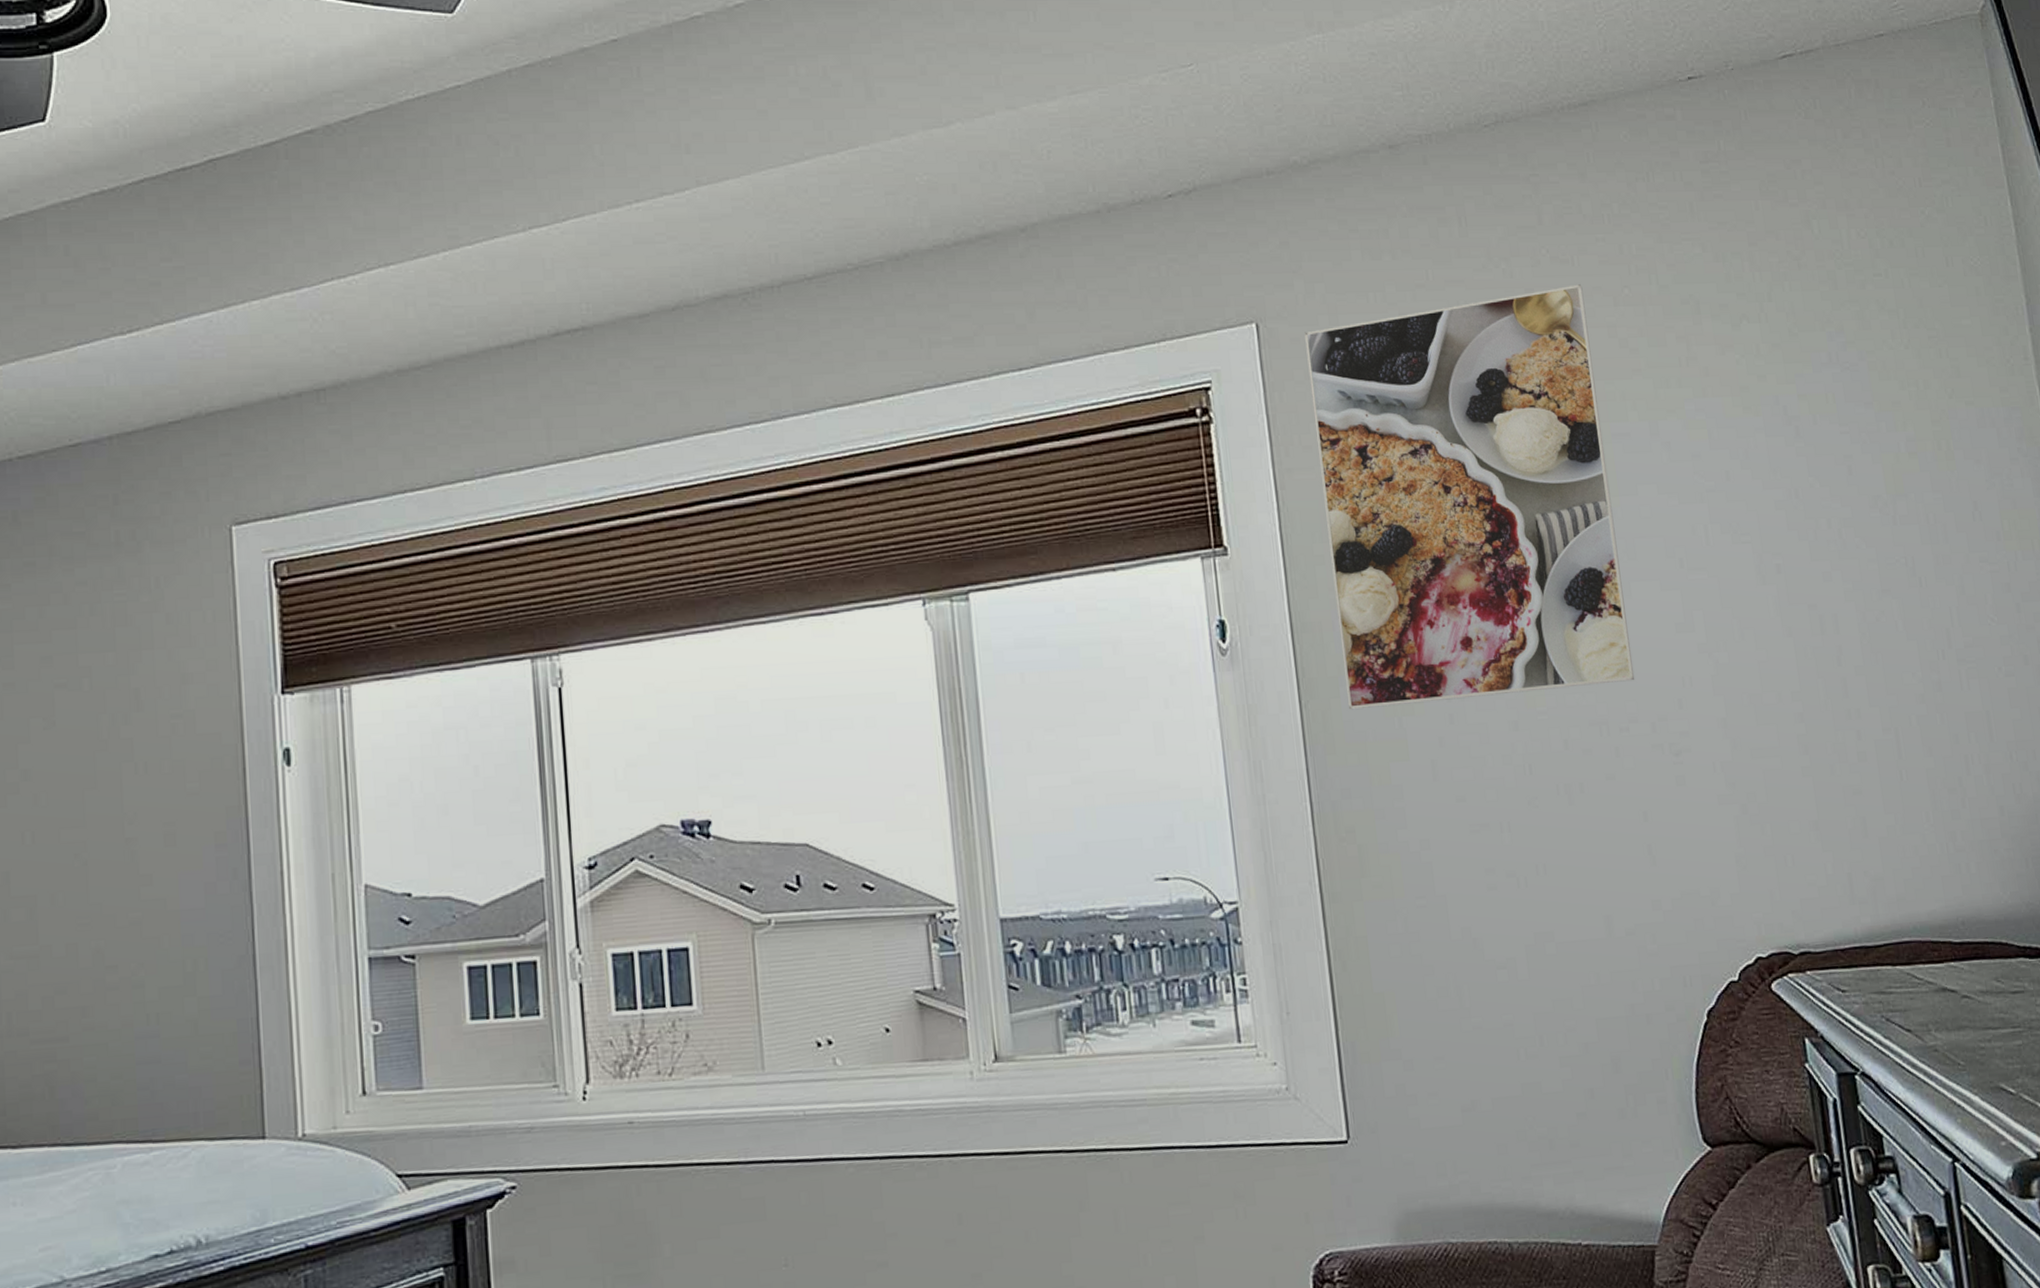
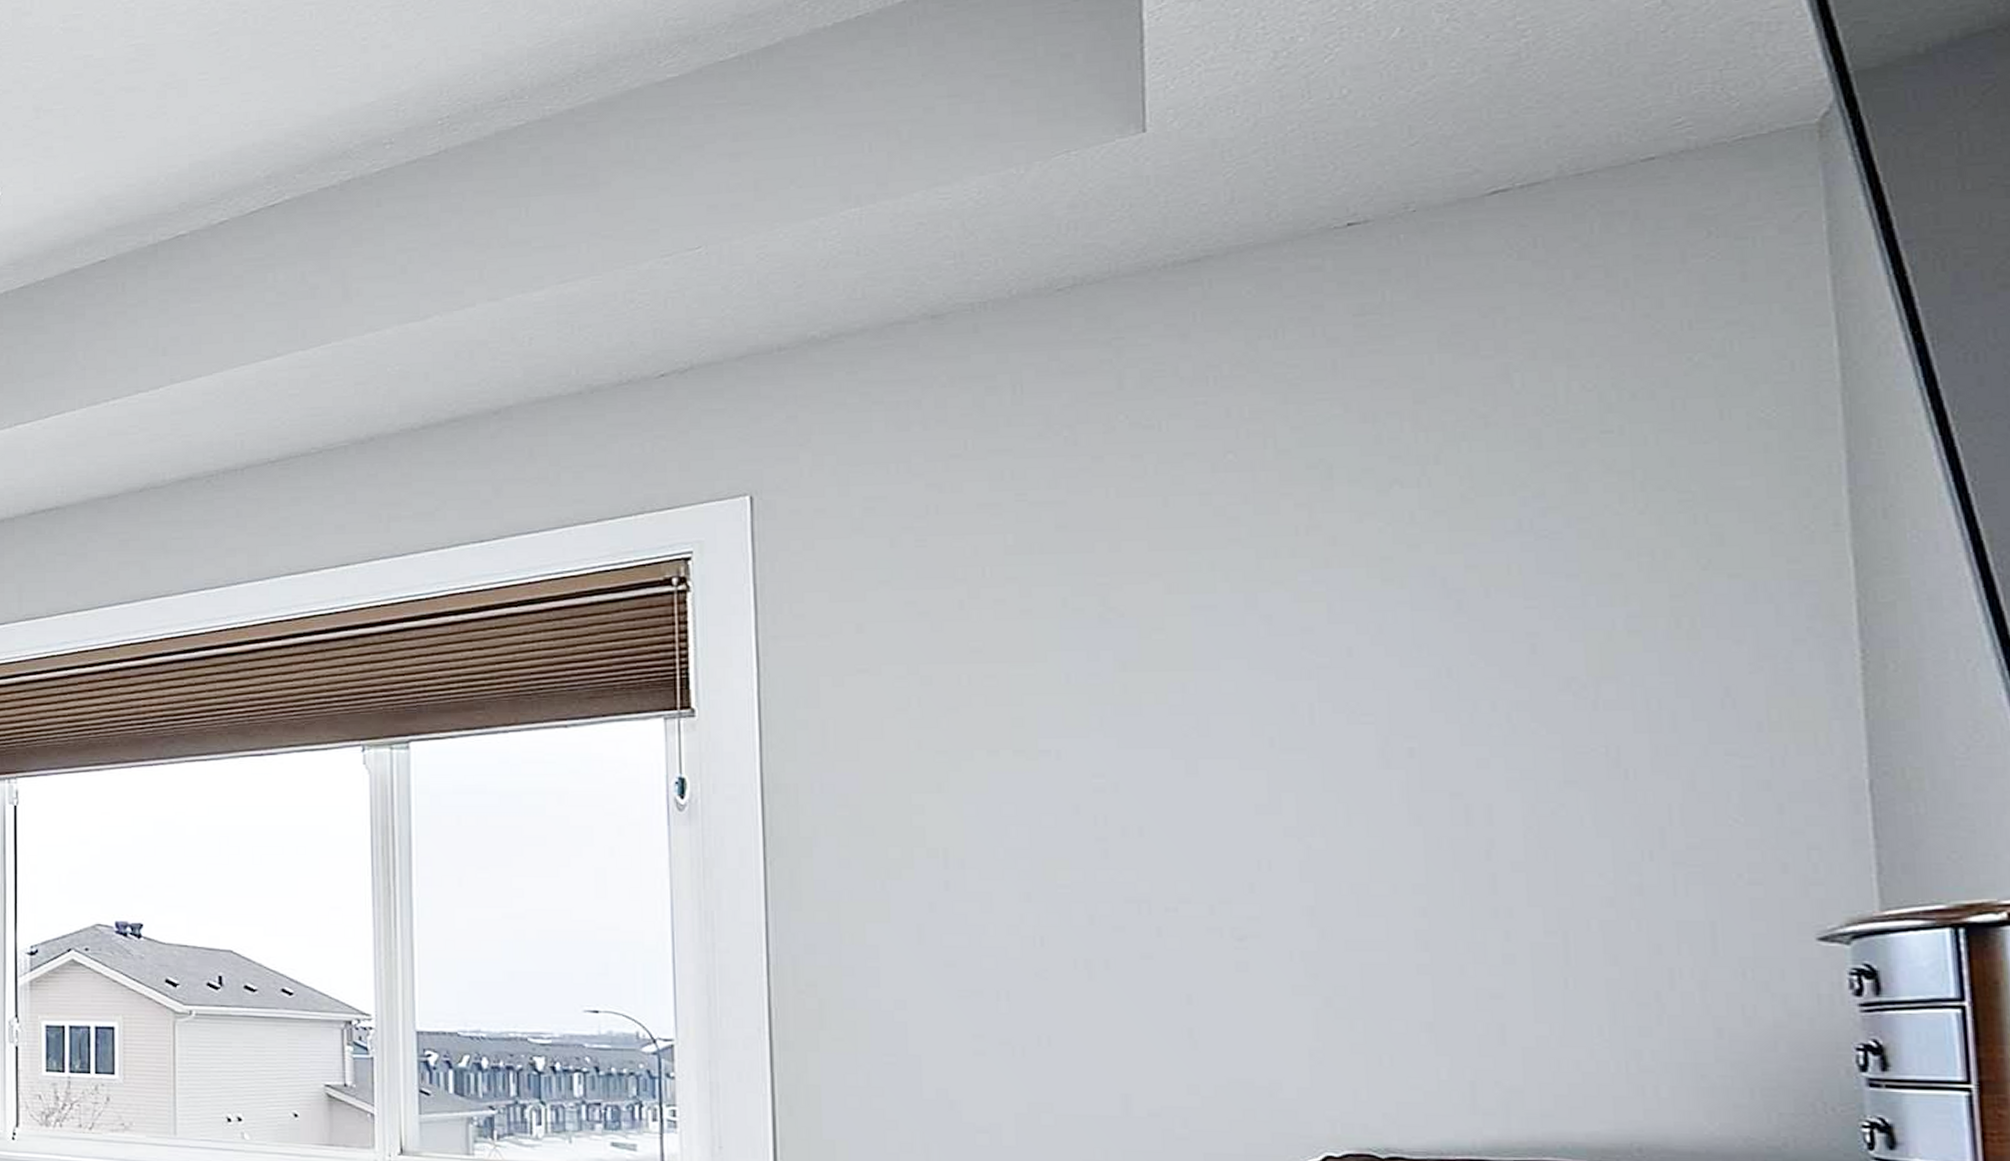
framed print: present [1304,284,1635,710] -> none [807,450,1193,870]

